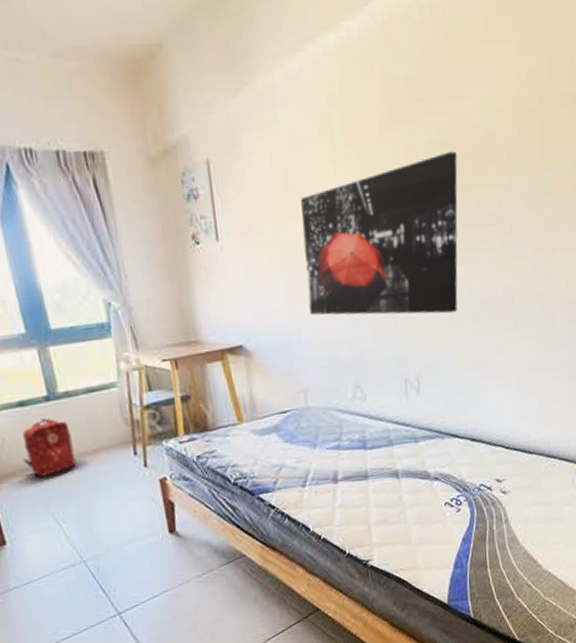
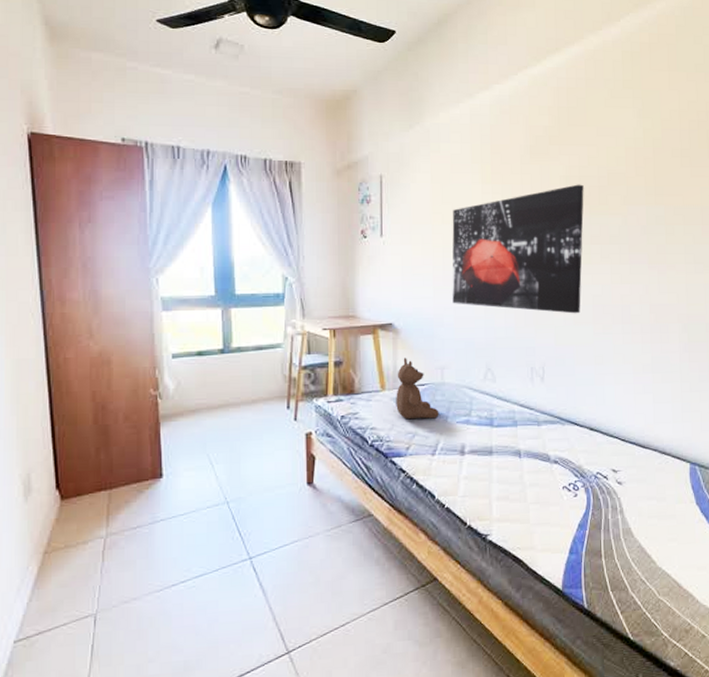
backpack: present [23,418,76,477] -> none [192,368,236,419]
teddy bear: none [254,383,307,452] -> present [396,357,439,420]

